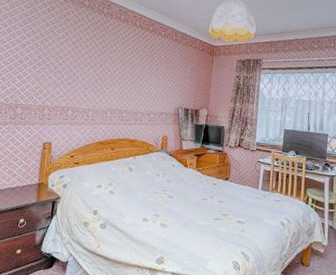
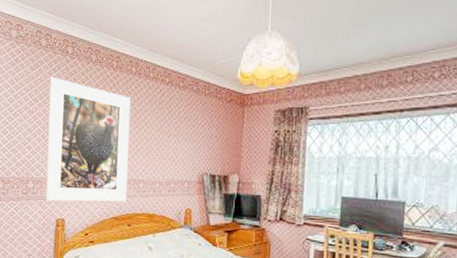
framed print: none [34,16,119,129] -> present [46,77,131,202]

